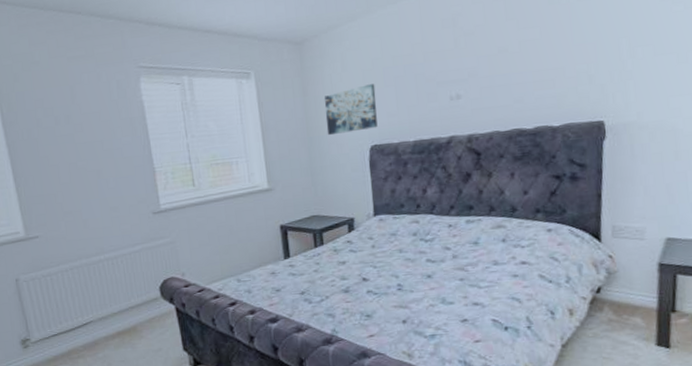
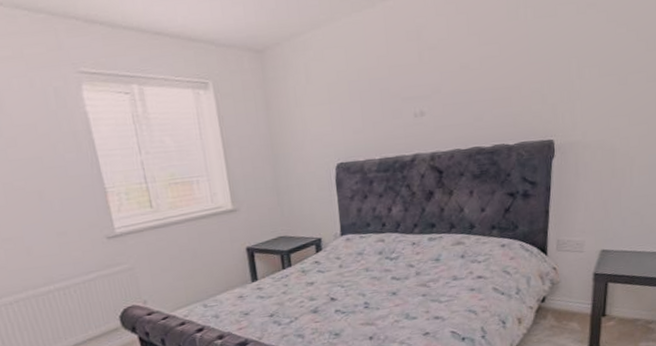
wall art: present [324,84,378,136] -> none [289,98,343,153]

